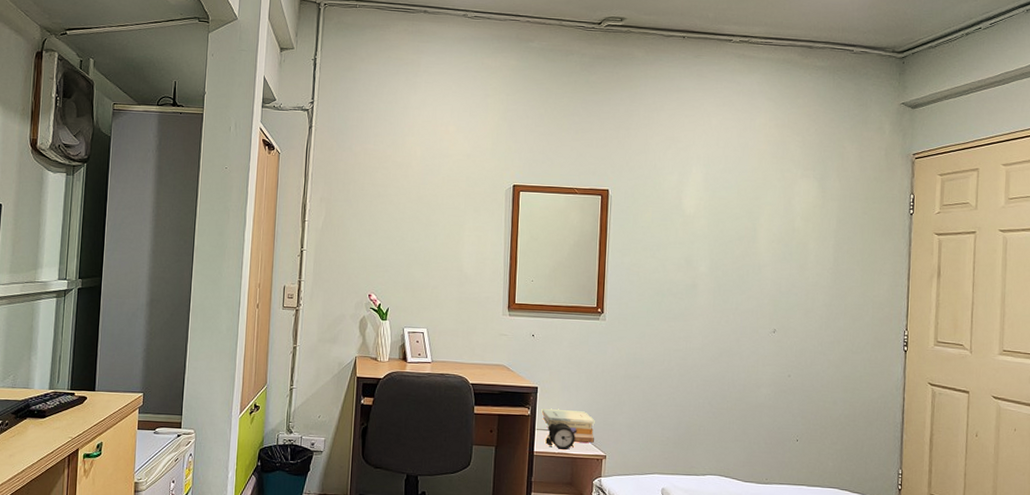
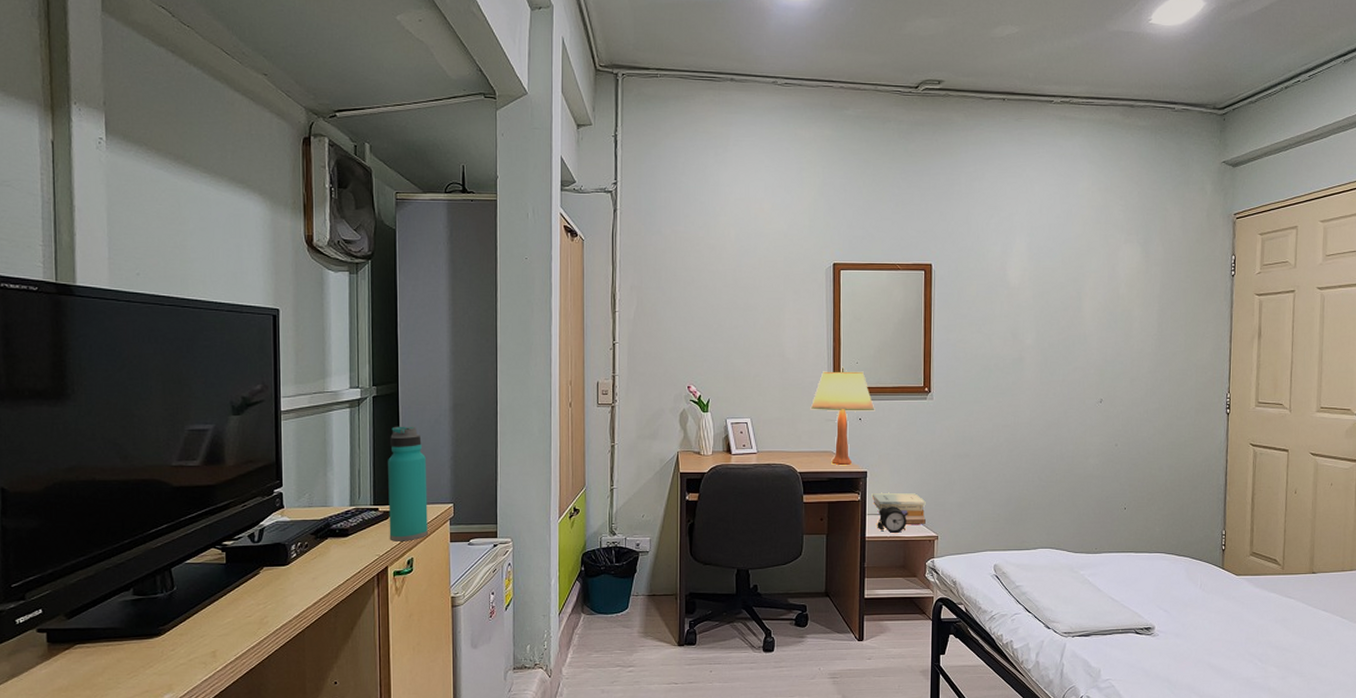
water bottle: none [82,317,122,426] -> present [388,426,428,542]
table lamp: none [486,284,548,379] -> present [811,367,875,465]

